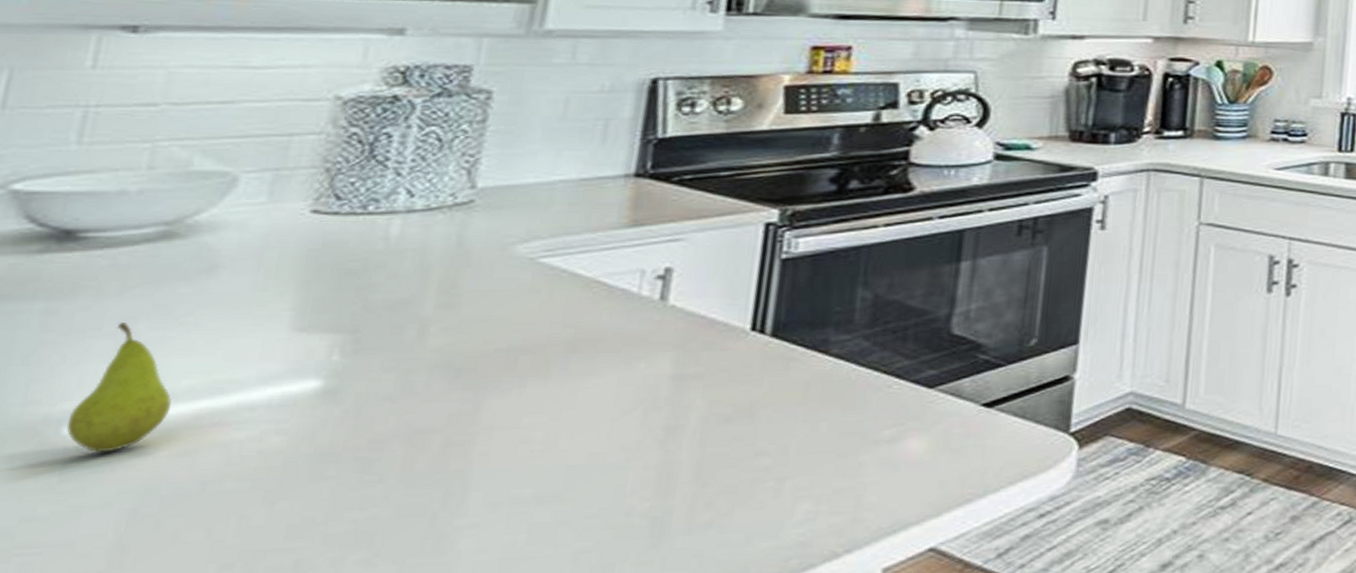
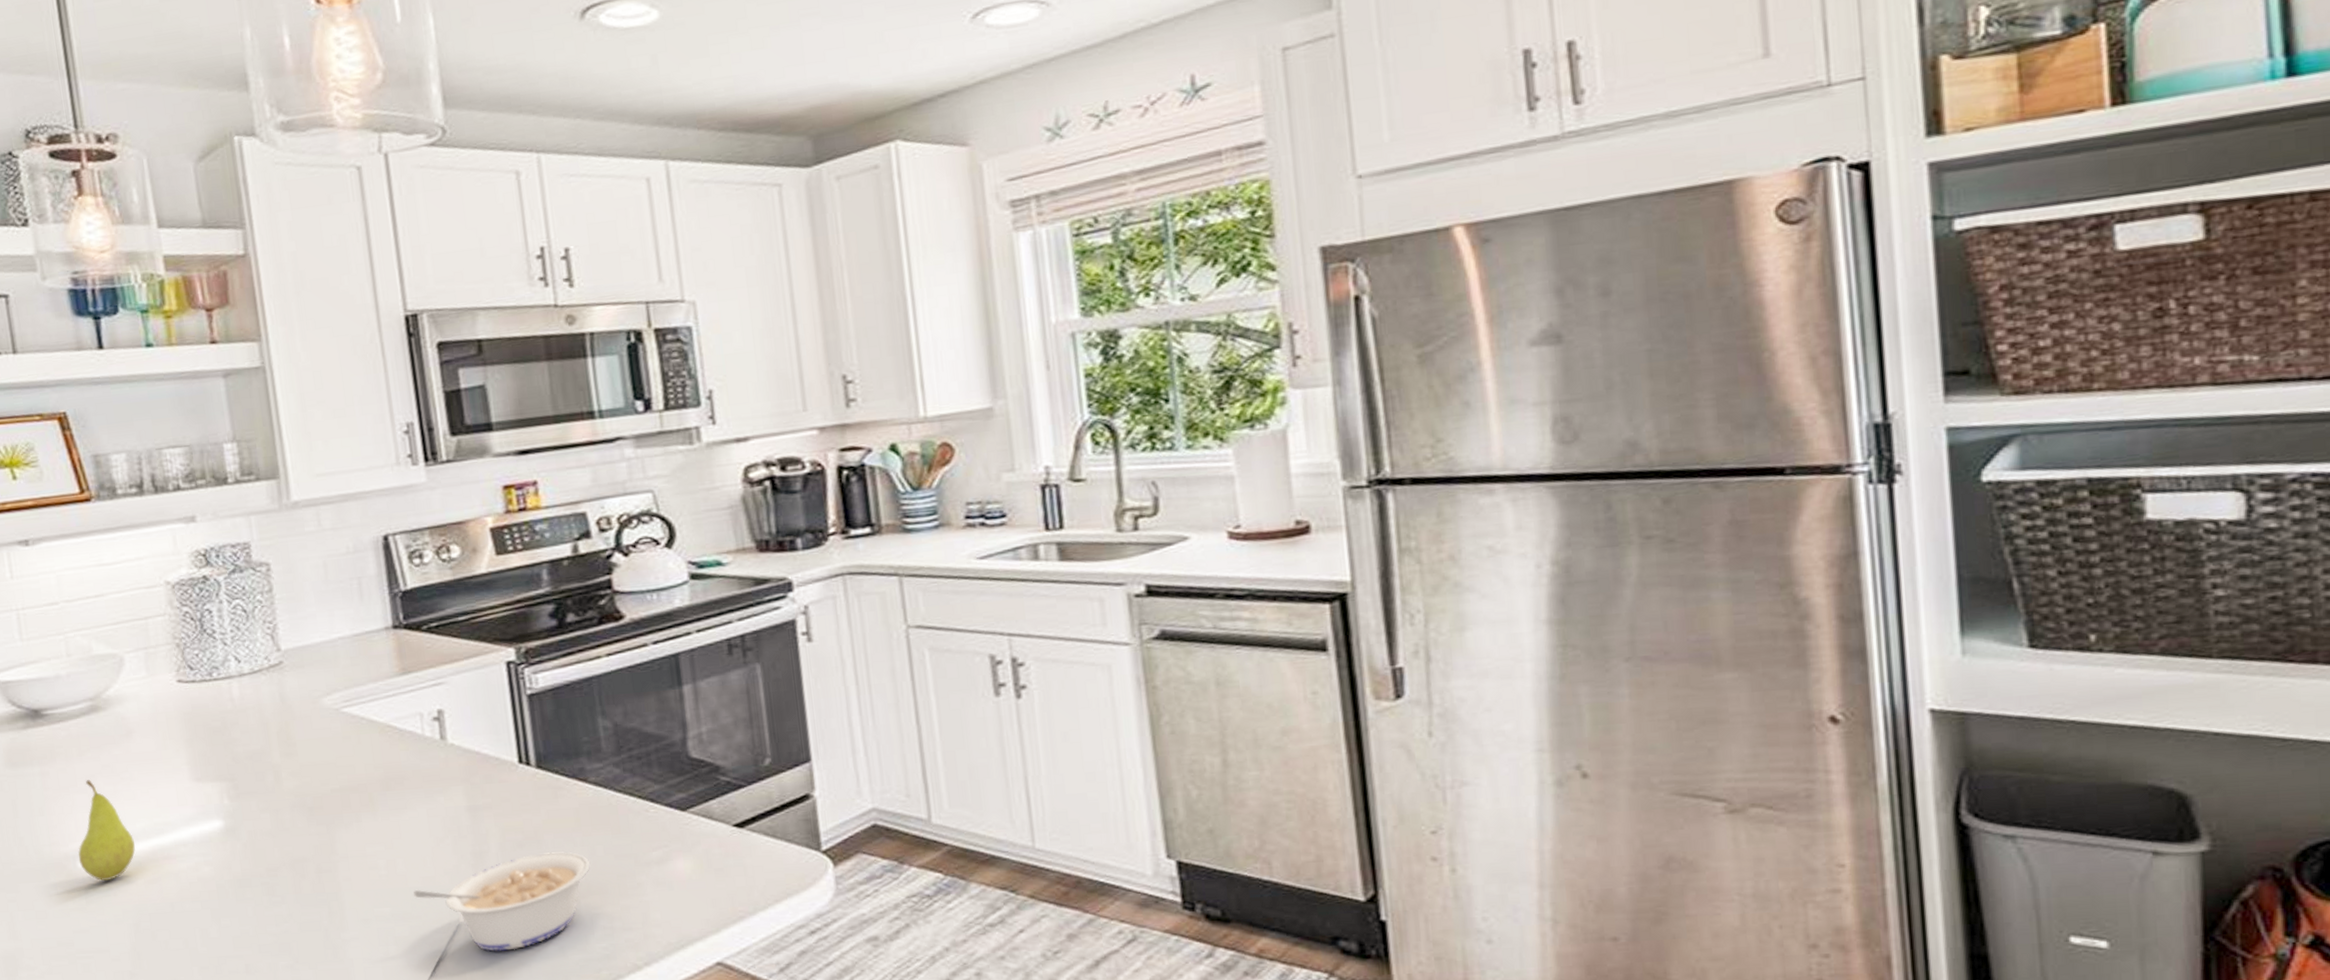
legume: none [572,427,809,540] -> present [414,851,591,952]

